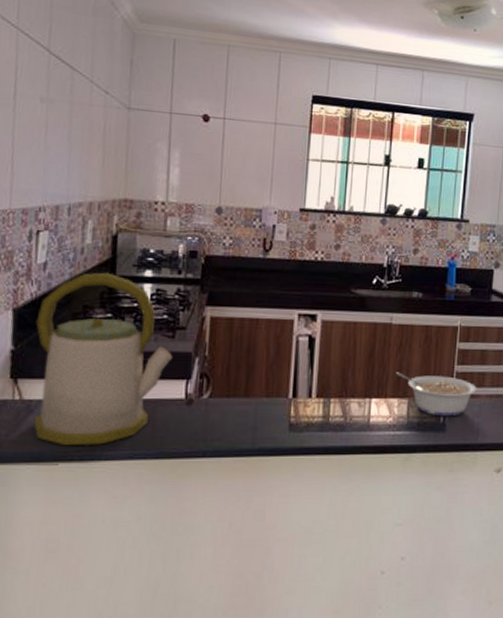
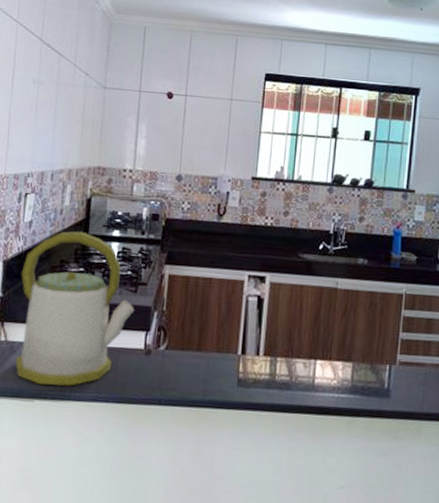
legume: present [396,372,477,417] -> none [340,336,422,384]

